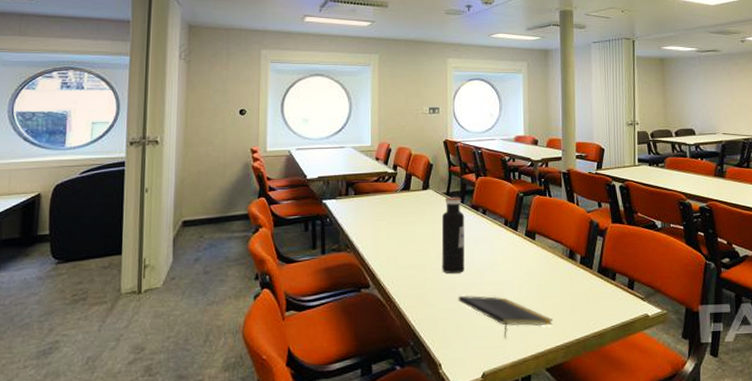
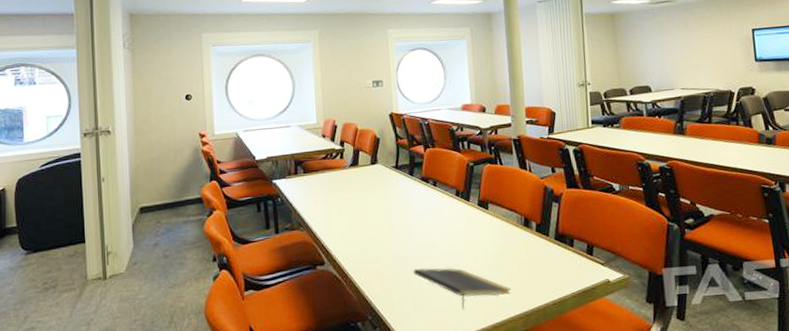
water bottle: present [441,197,465,273] -> none [392,170,418,247]

